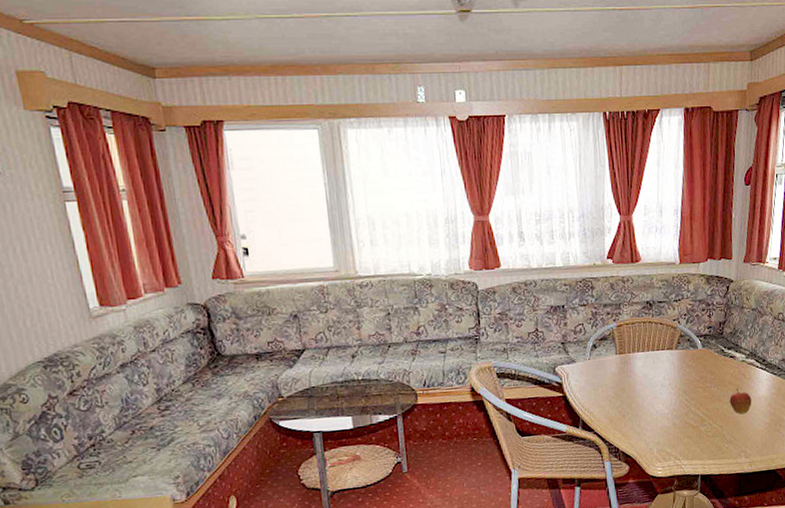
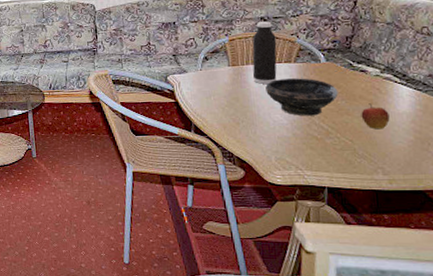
water bottle: none [638,306,661,374] -> present [252,21,277,85]
bowl: none [650,365,712,405] -> present [265,78,338,116]

